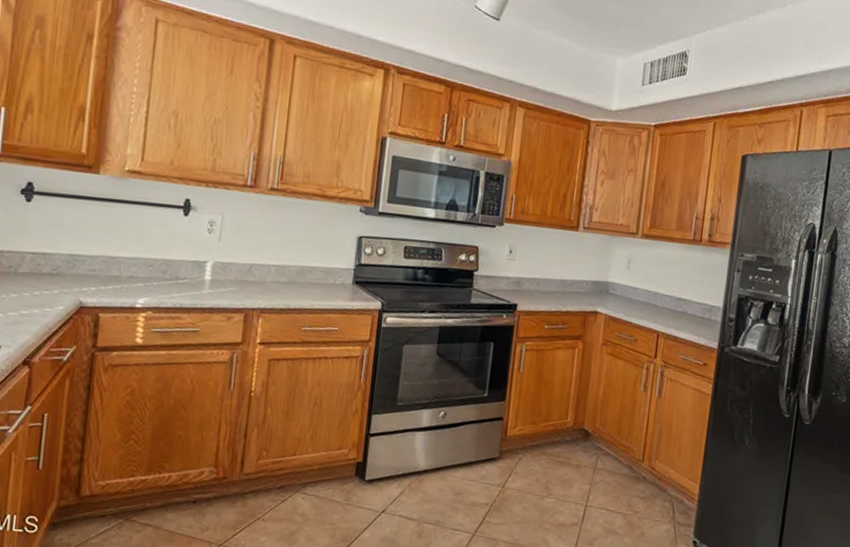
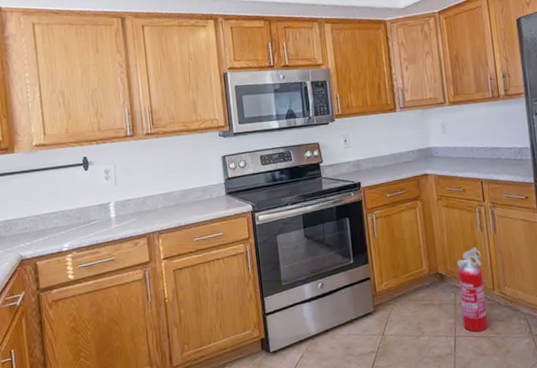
fire extinguisher: none [598,408,638,506] -> present [457,247,489,332]

